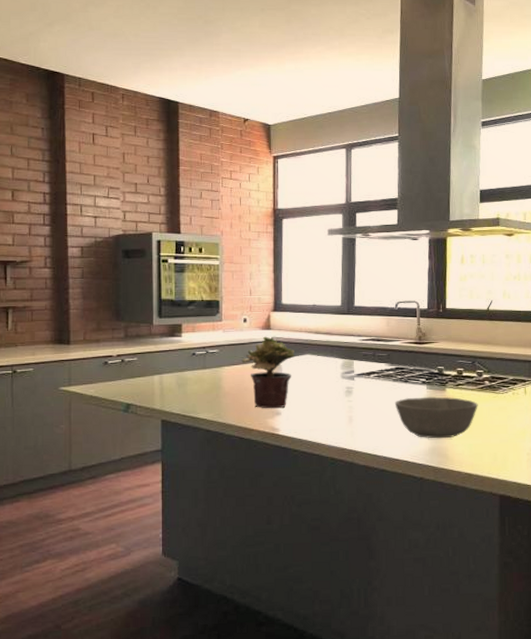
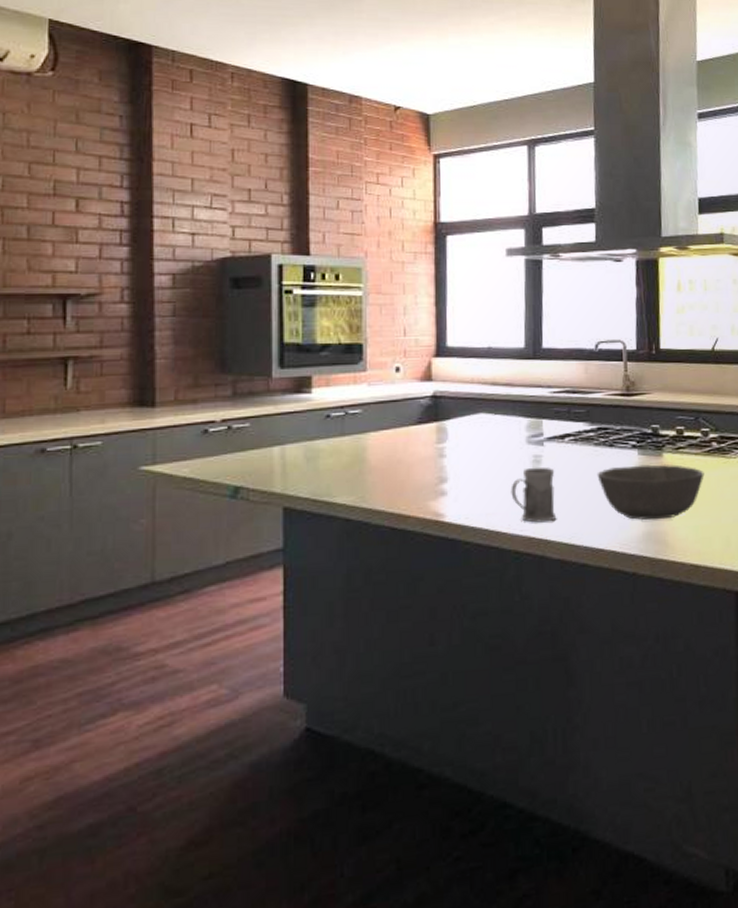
potted plant: present [241,336,294,409] -> none [393,390,464,488]
mug: none [329,396,363,438] -> present [511,466,557,523]

